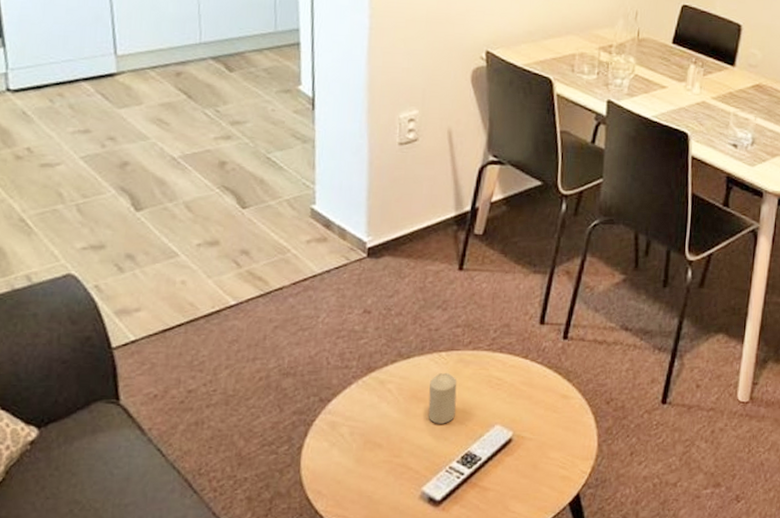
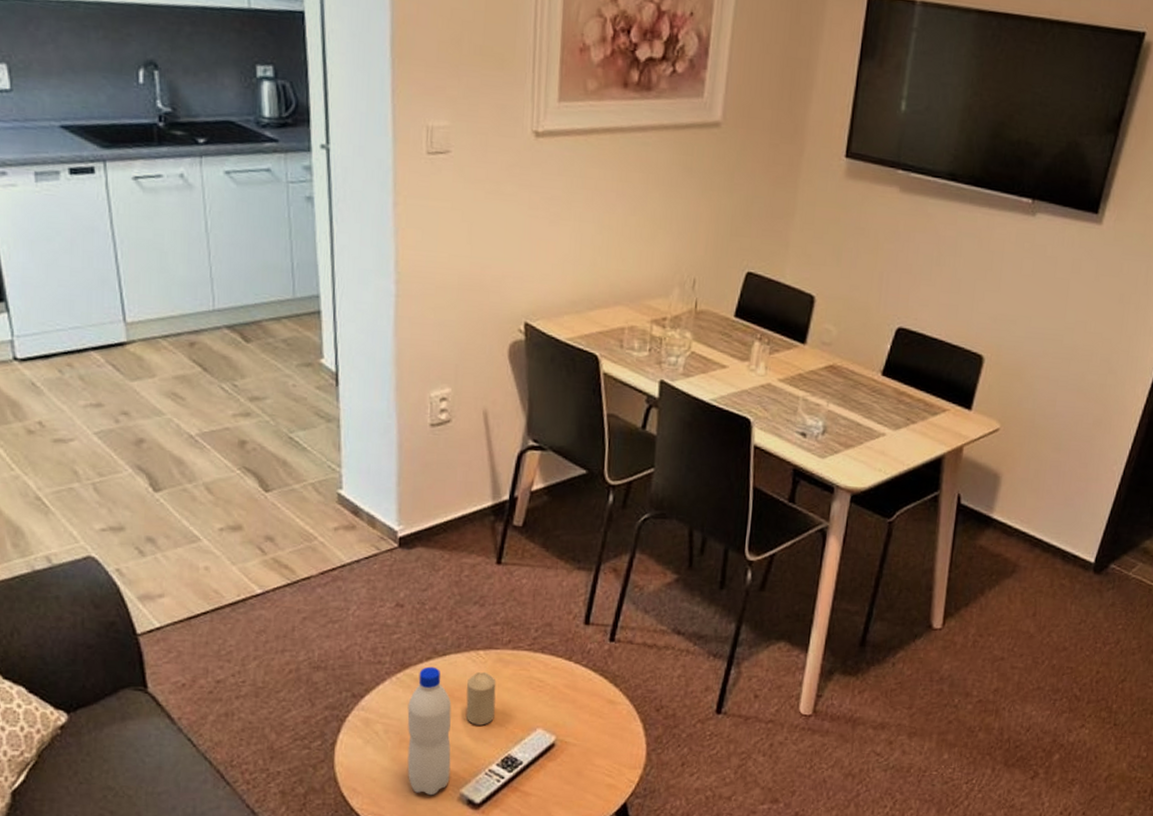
water bottle: none [371,369,415,495] -> present [407,666,452,796]

